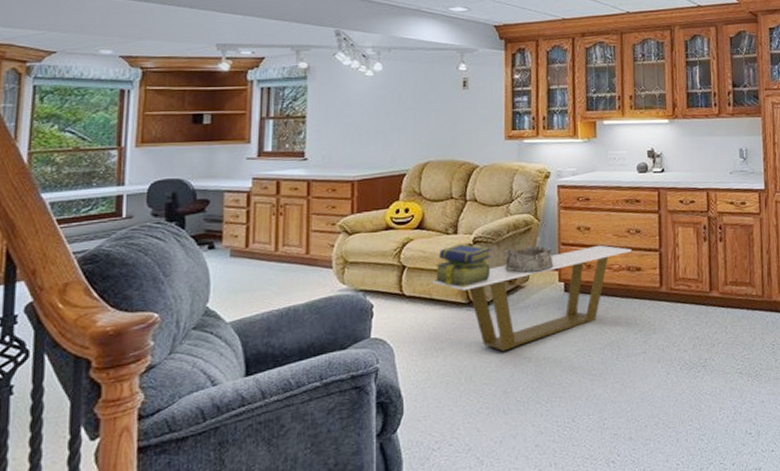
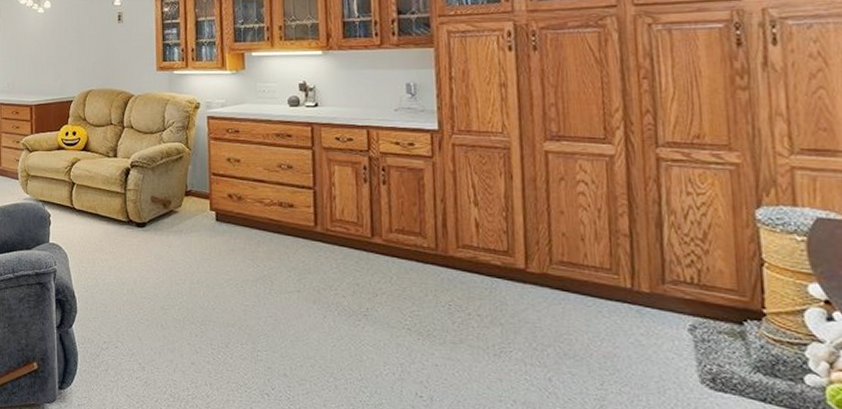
coffee table: present [432,245,632,352] -> none [96,178,284,270]
stack of books: present [434,244,492,288] -> none [98,167,147,207]
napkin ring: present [504,245,554,273] -> none [158,173,205,200]

